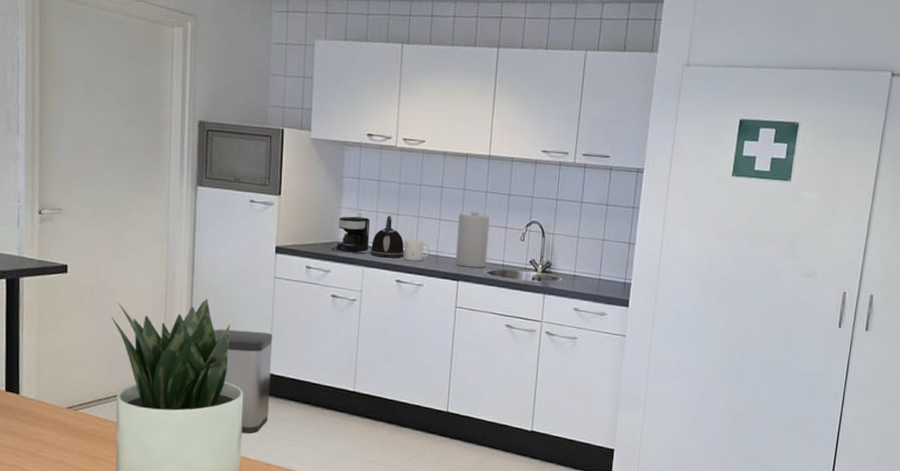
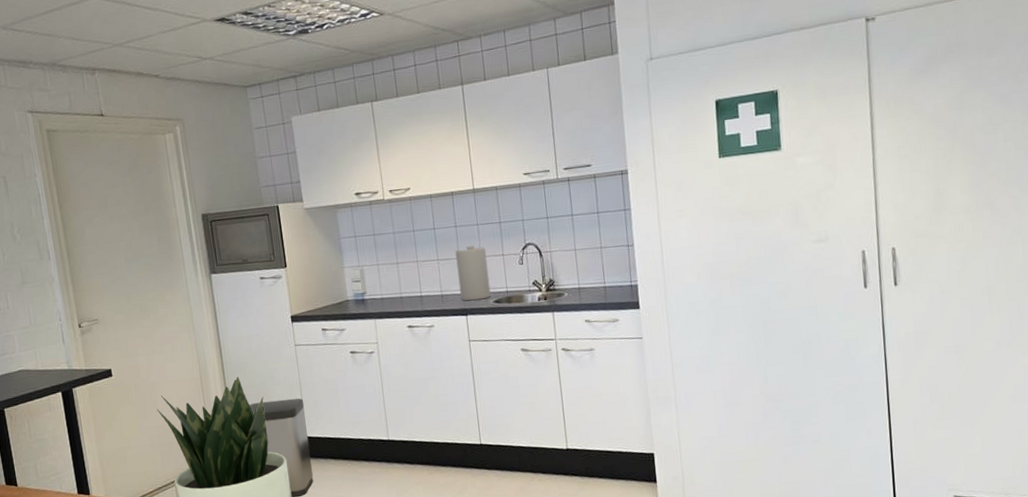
coffee maker: present [331,216,373,254] -> none [341,272,380,310]
kettle: present [370,216,405,259] -> none [378,266,411,308]
mug: present [403,239,431,262] -> none [408,283,435,306]

